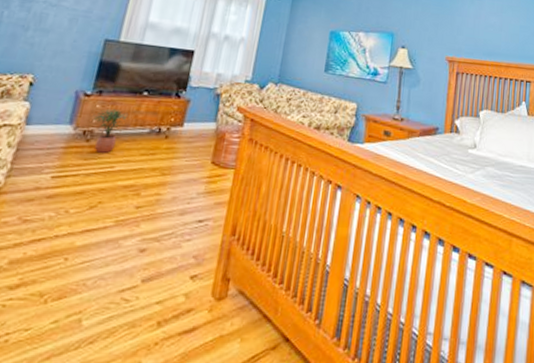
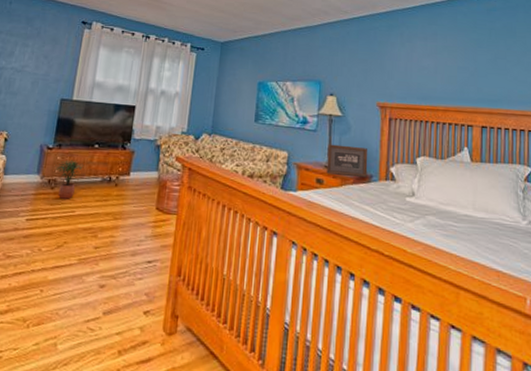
picture frame: none [394,96,435,131] -> present [326,144,368,178]

